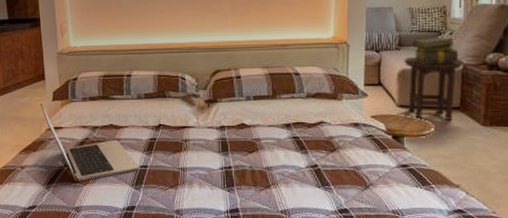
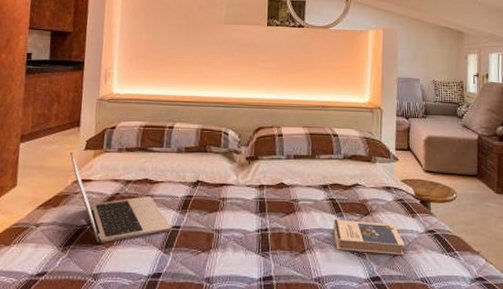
hardback book: none [298,157,375,190] -> present [333,220,405,256]
stool: present [404,57,463,120] -> none [430,126,478,187]
stack of books: present [412,36,459,65] -> none [436,108,475,134]

